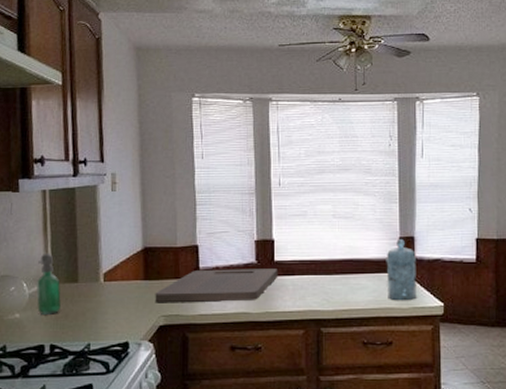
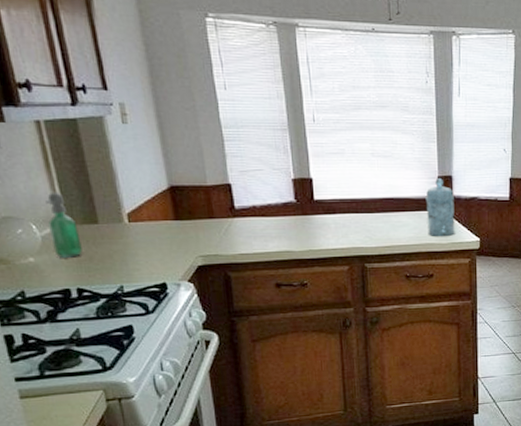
cutting board: present [155,269,278,303] -> none [189,207,319,244]

